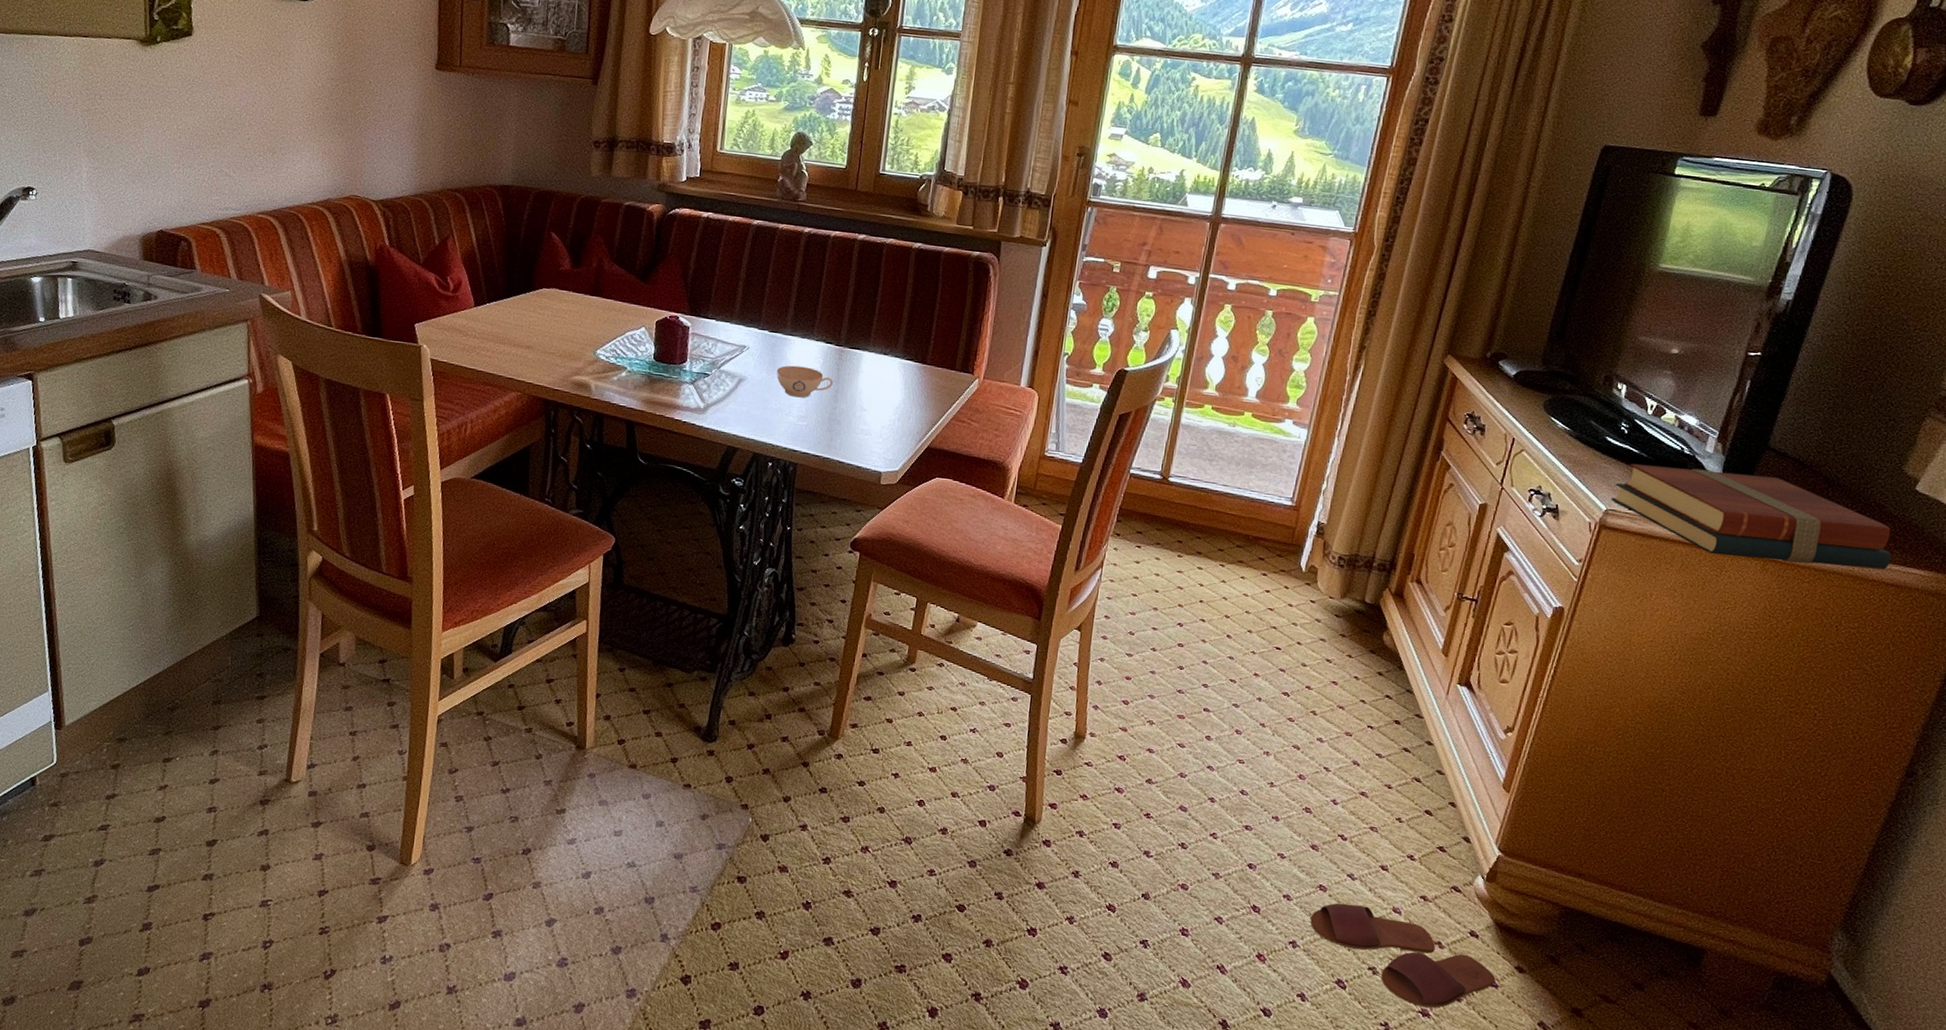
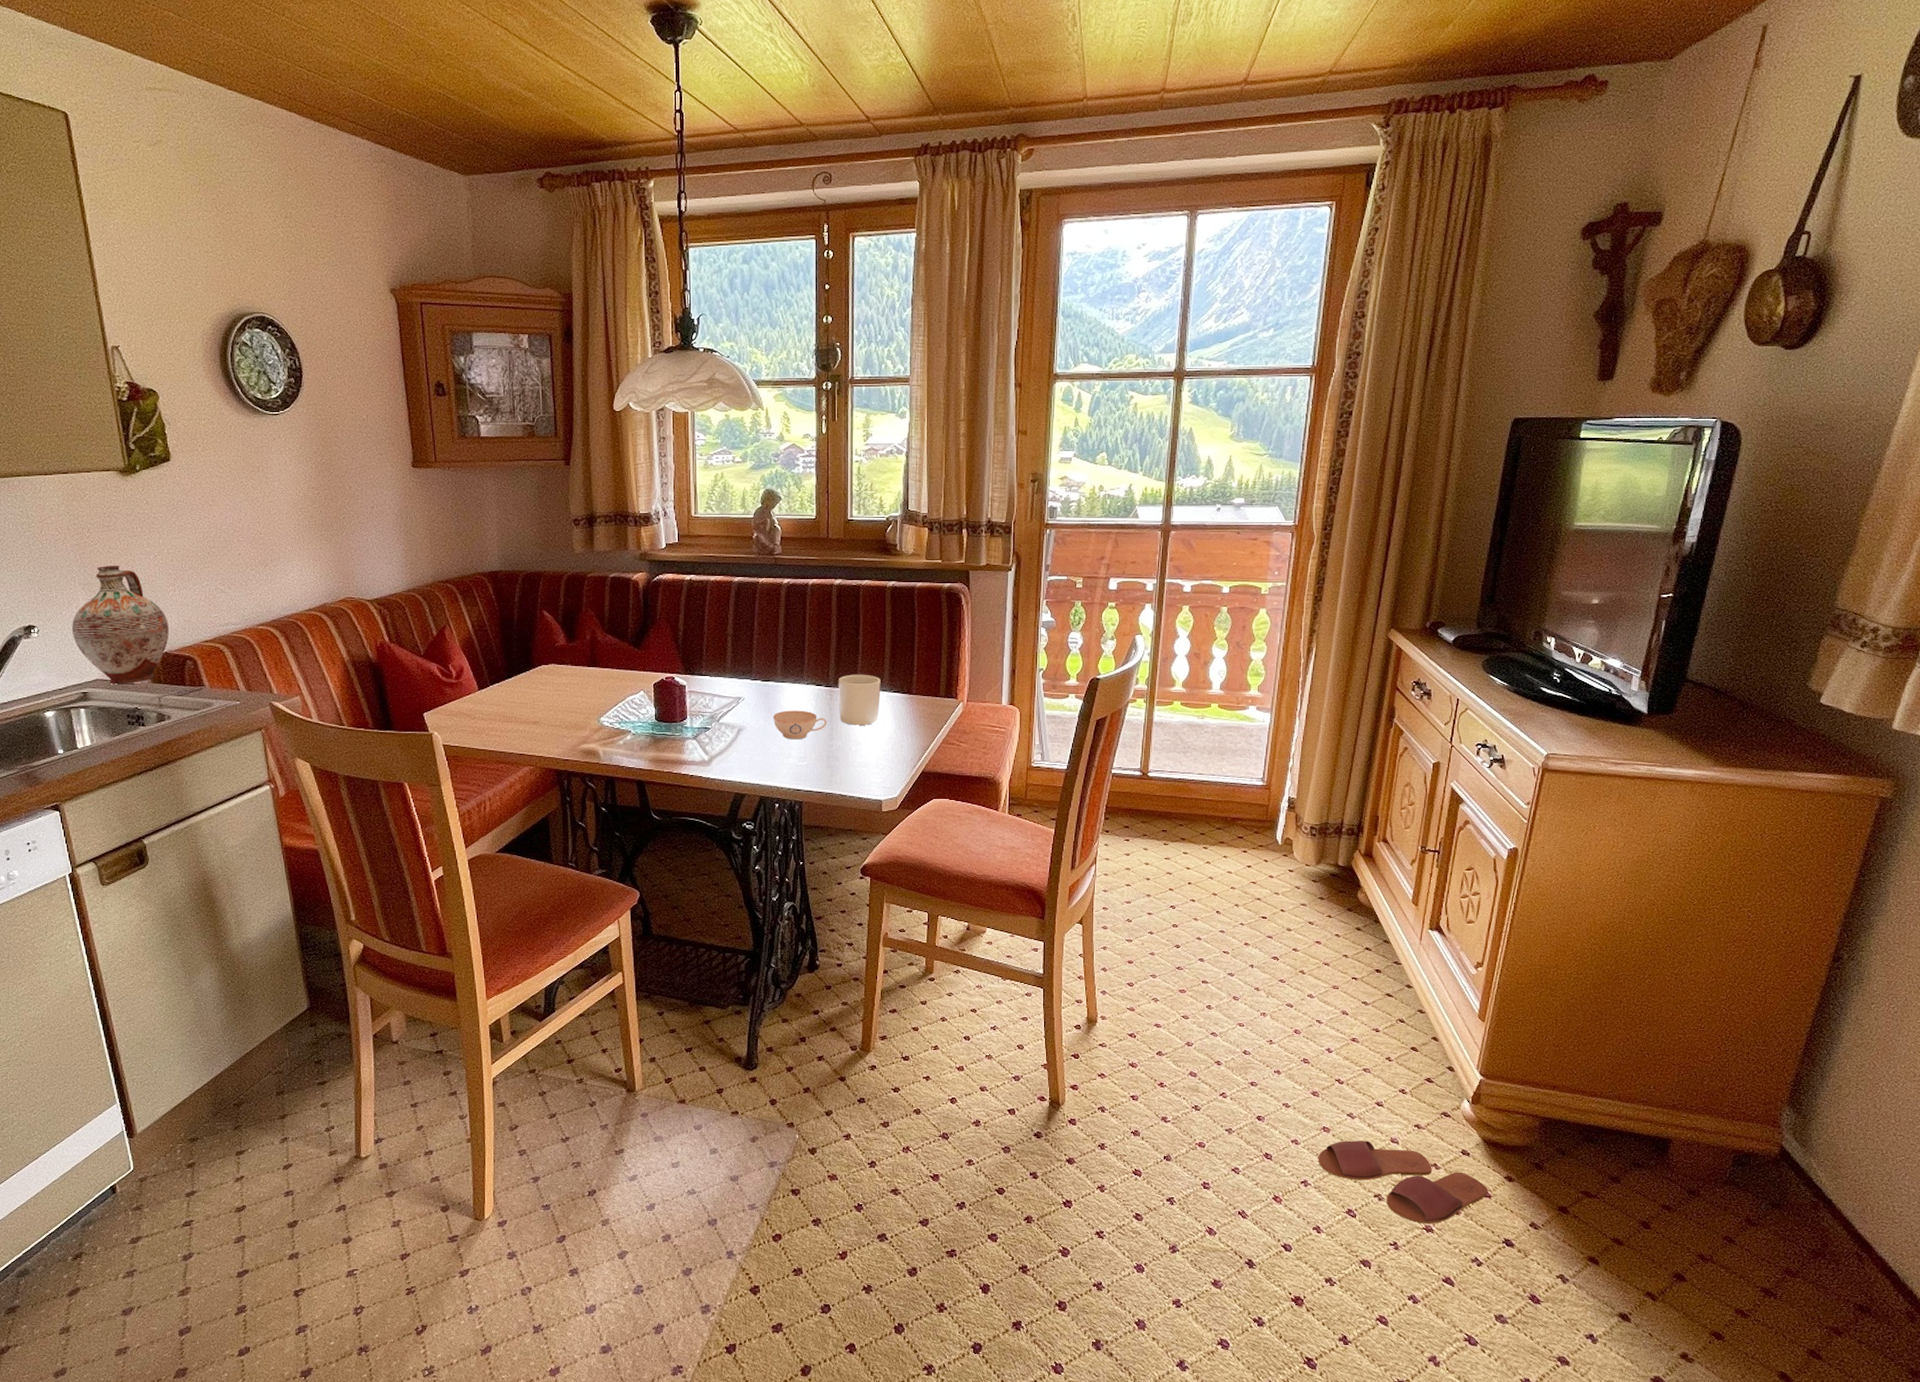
ceramic jug: none [70,135,168,259] -> present [72,565,169,685]
mug: none [846,335,895,391] -> present [838,674,881,725]
books: present [1611,463,1892,570] -> none [1551,706,1804,783]

